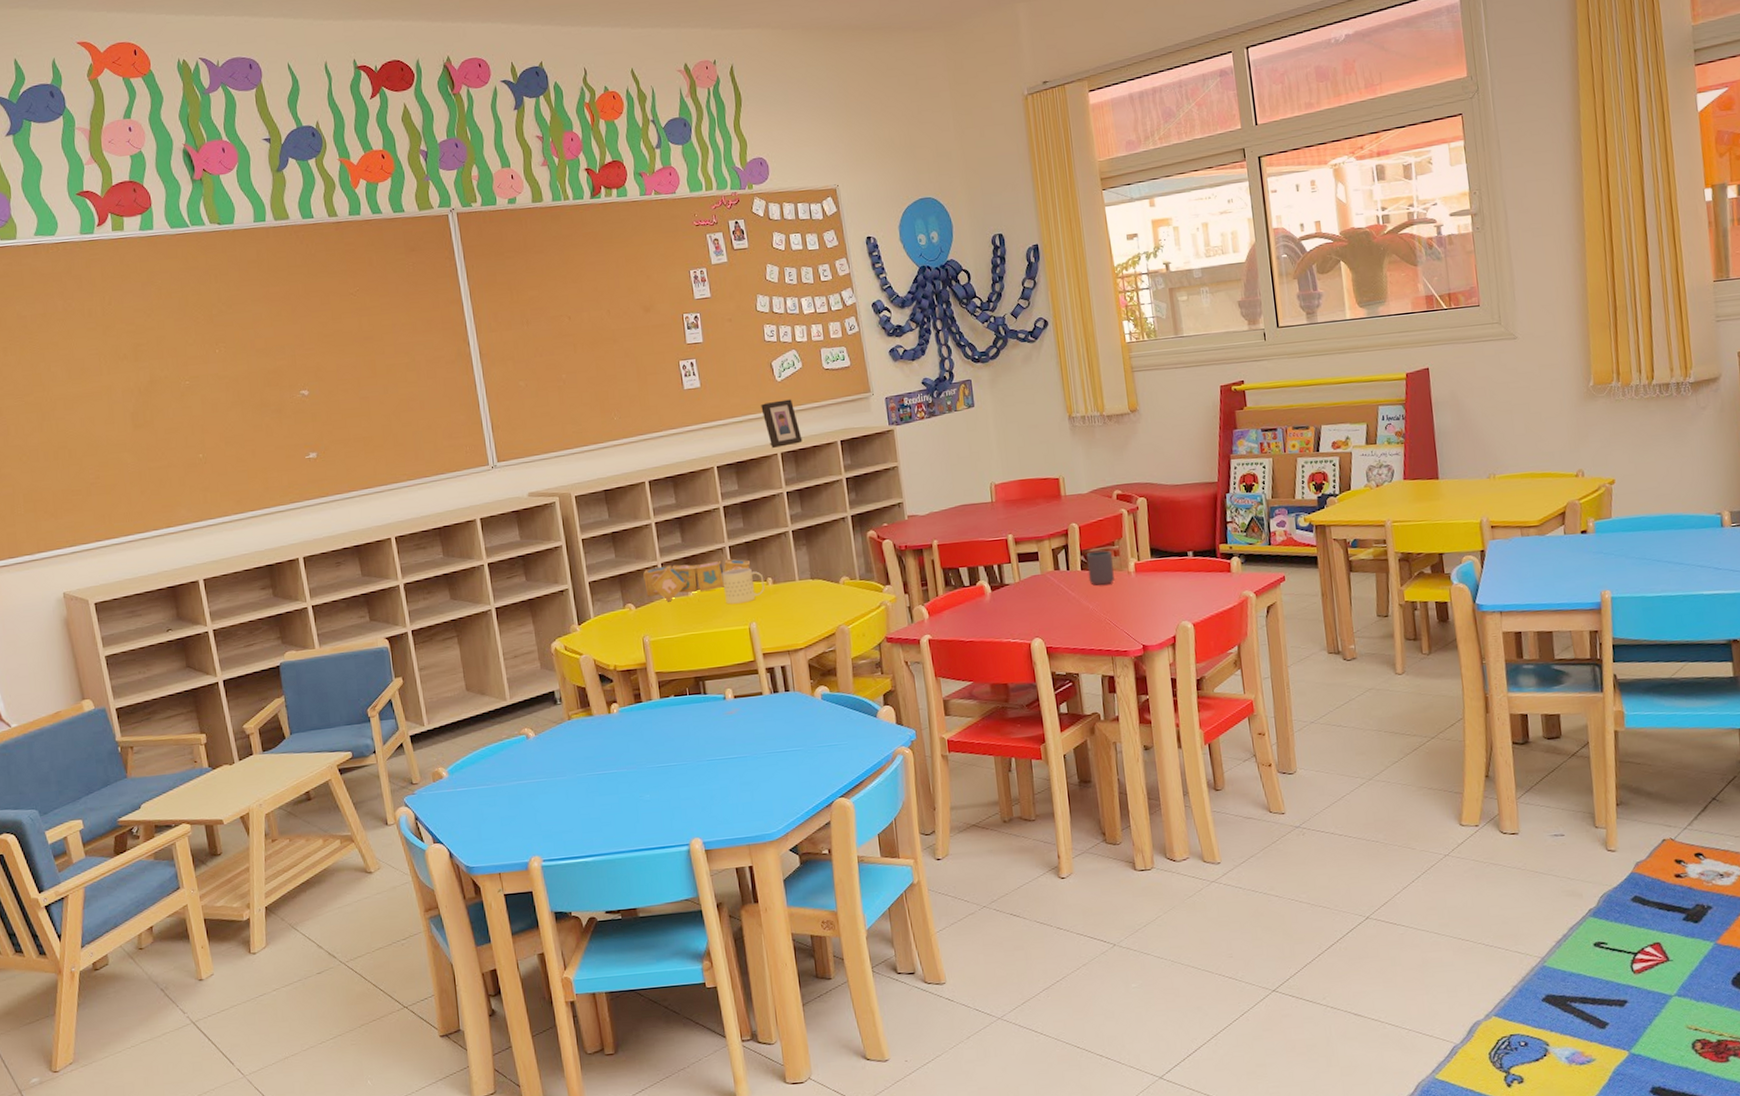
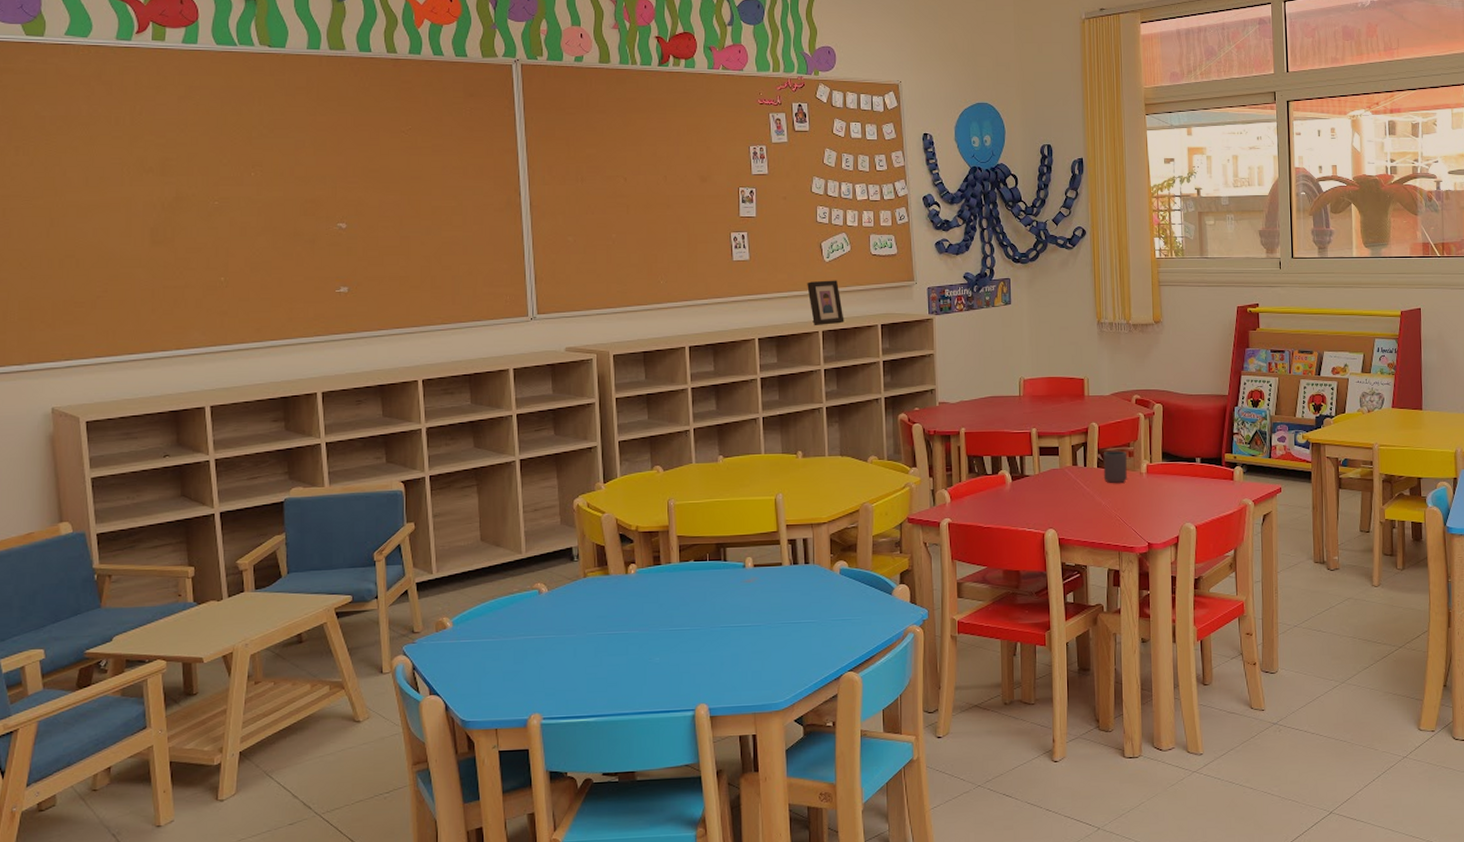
toy blocks: present [643,559,751,602] -> none [675,429,783,467]
mug: present [721,567,765,605] -> none [753,439,794,474]

